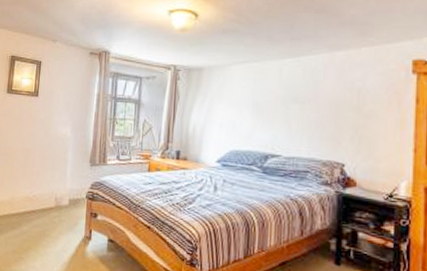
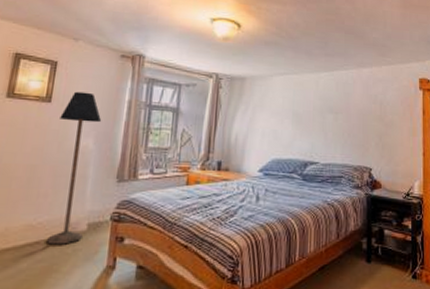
floor lamp: none [40,87,77,215] -> present [47,91,102,245]

